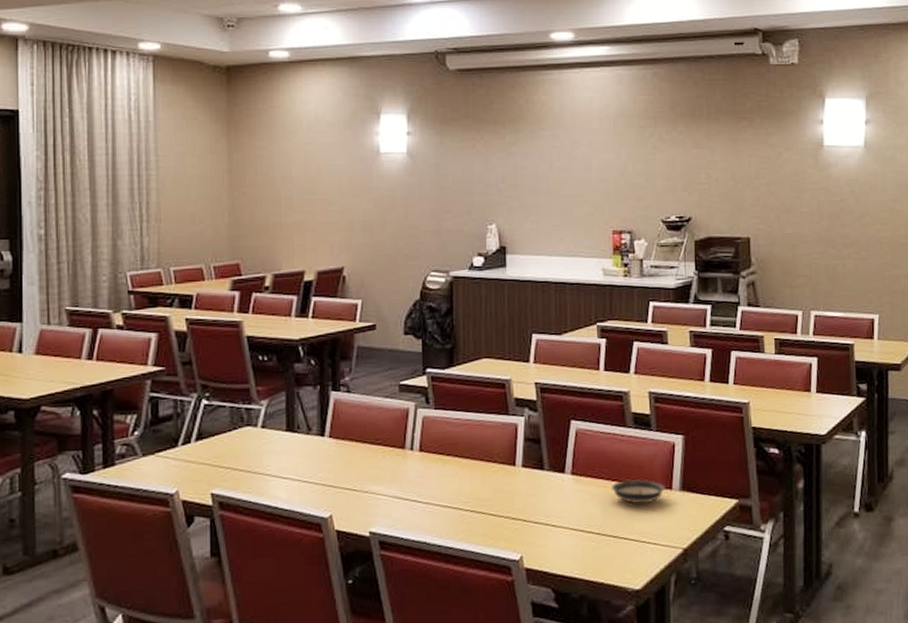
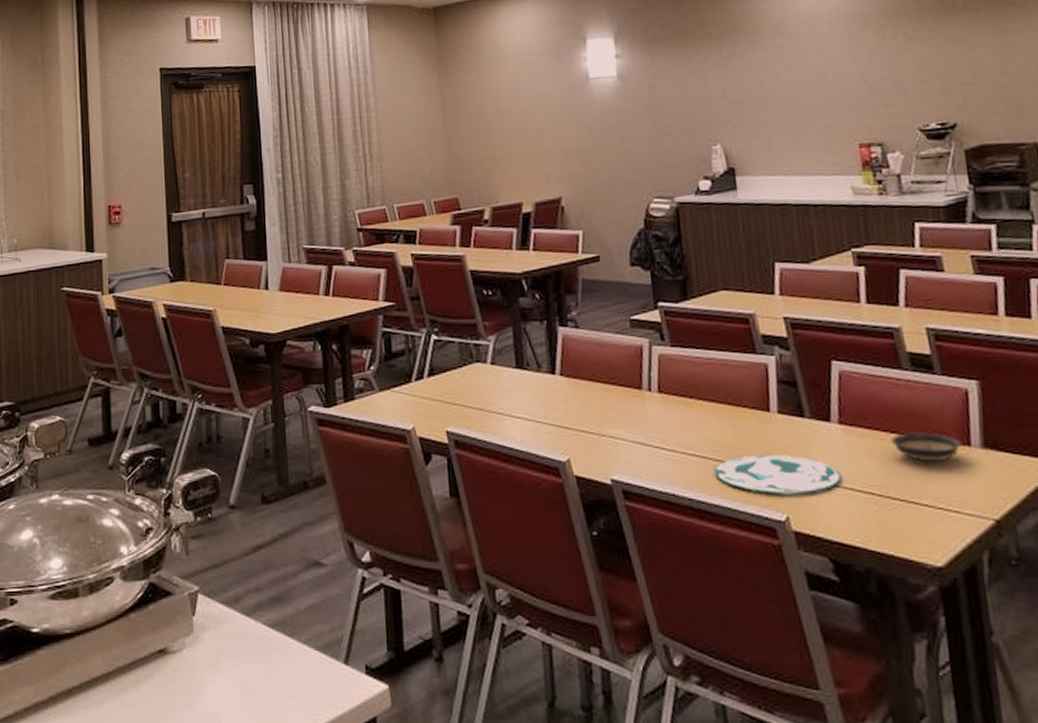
plate: none [462,503,569,537] -> present [713,454,841,493]

